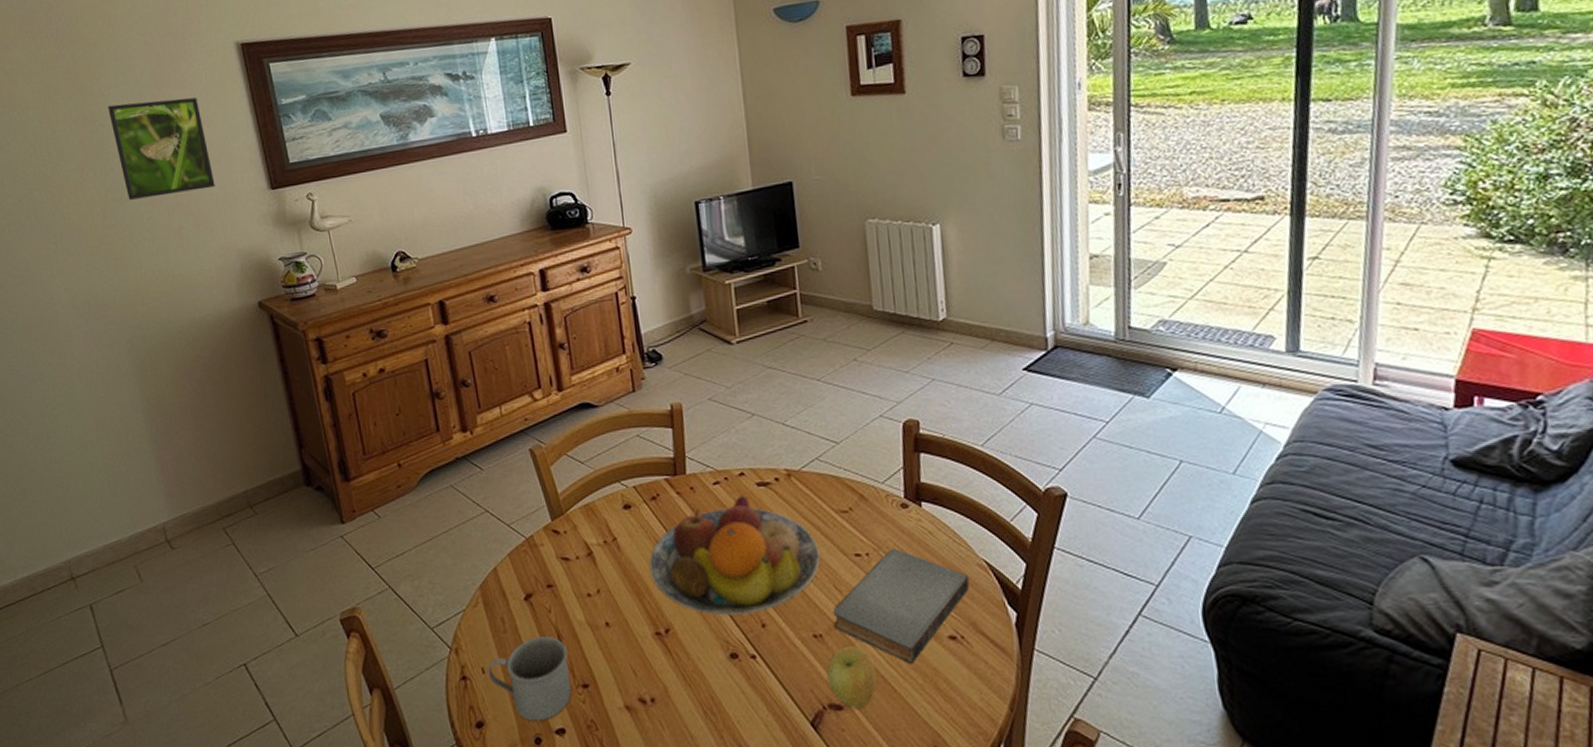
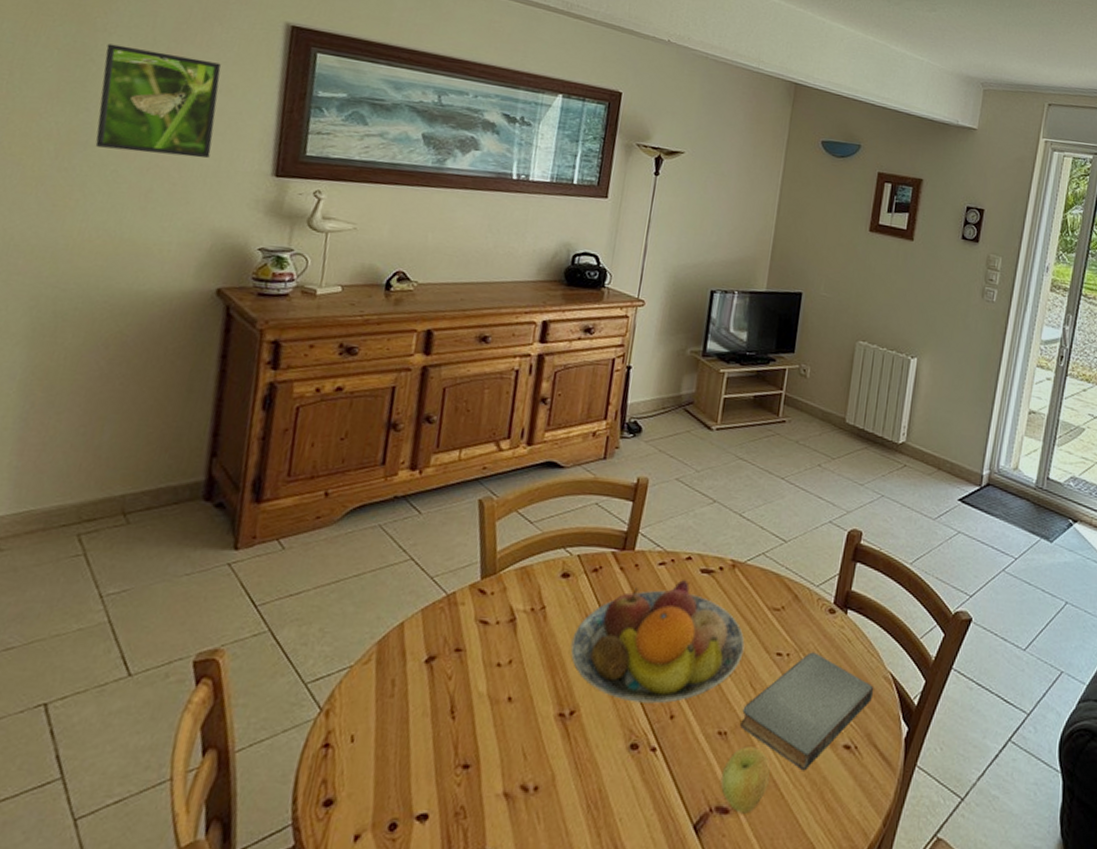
mug: present [487,635,572,721] -> none [356,705,458,804]

